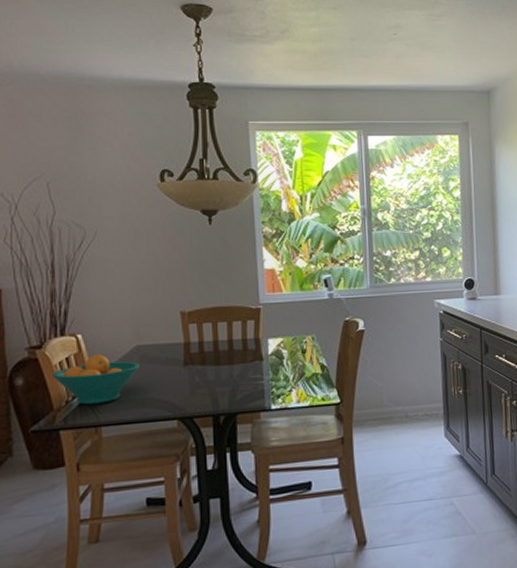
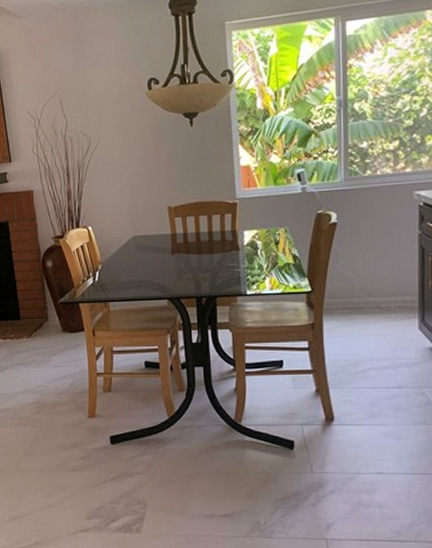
fruit bowl: present [51,354,139,405] -> none [71,243,136,284]

